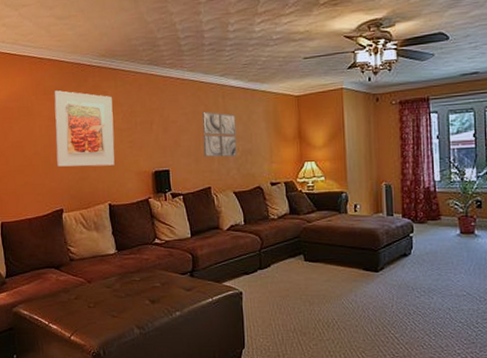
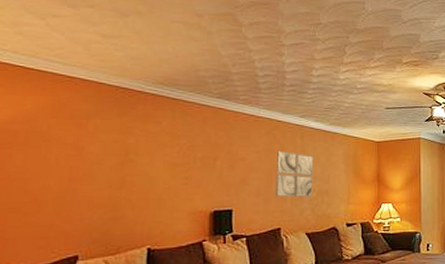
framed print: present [54,90,115,167] -> none [77,116,167,205]

